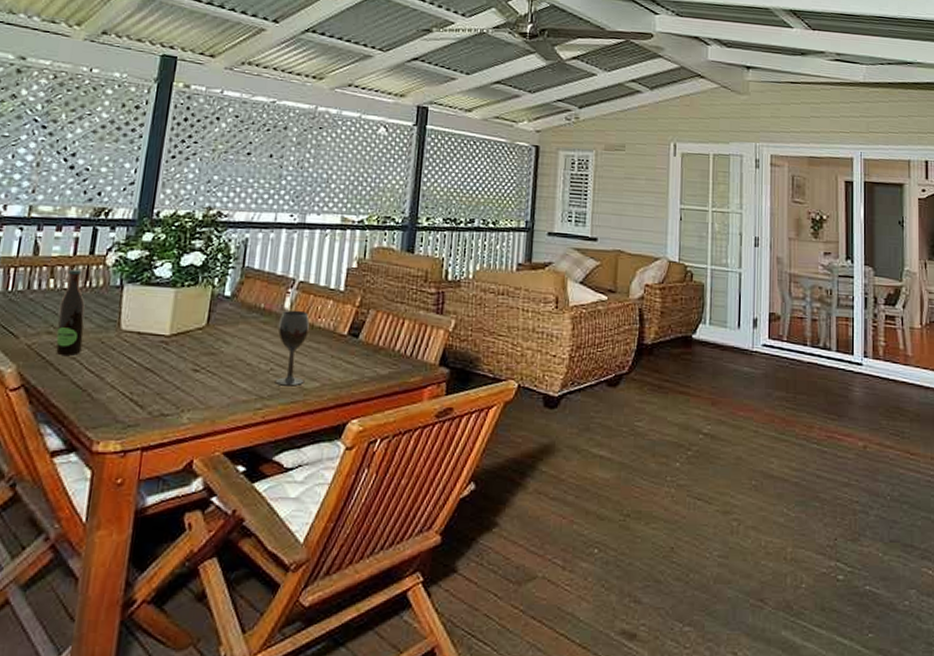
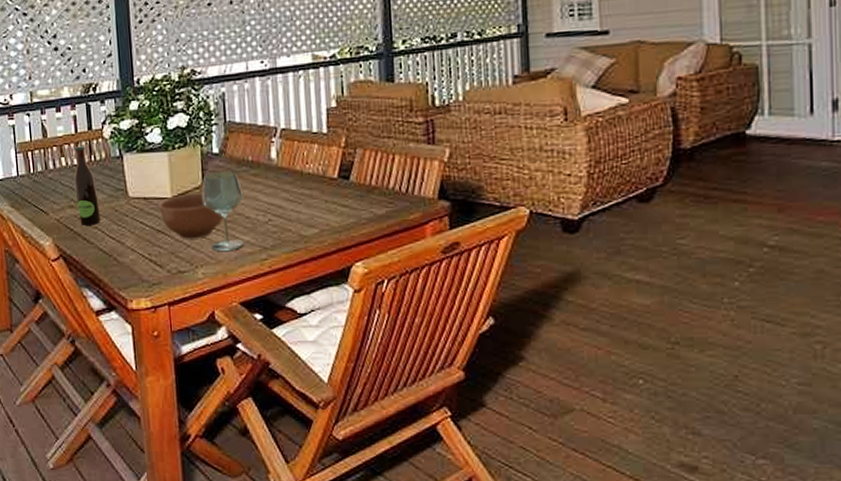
bowl: none [152,333,223,381] -> present [158,193,223,239]
wine glass: none [202,314,249,398] -> present [201,171,245,252]
wine glass: present [275,310,310,386] -> none [268,158,302,235]

